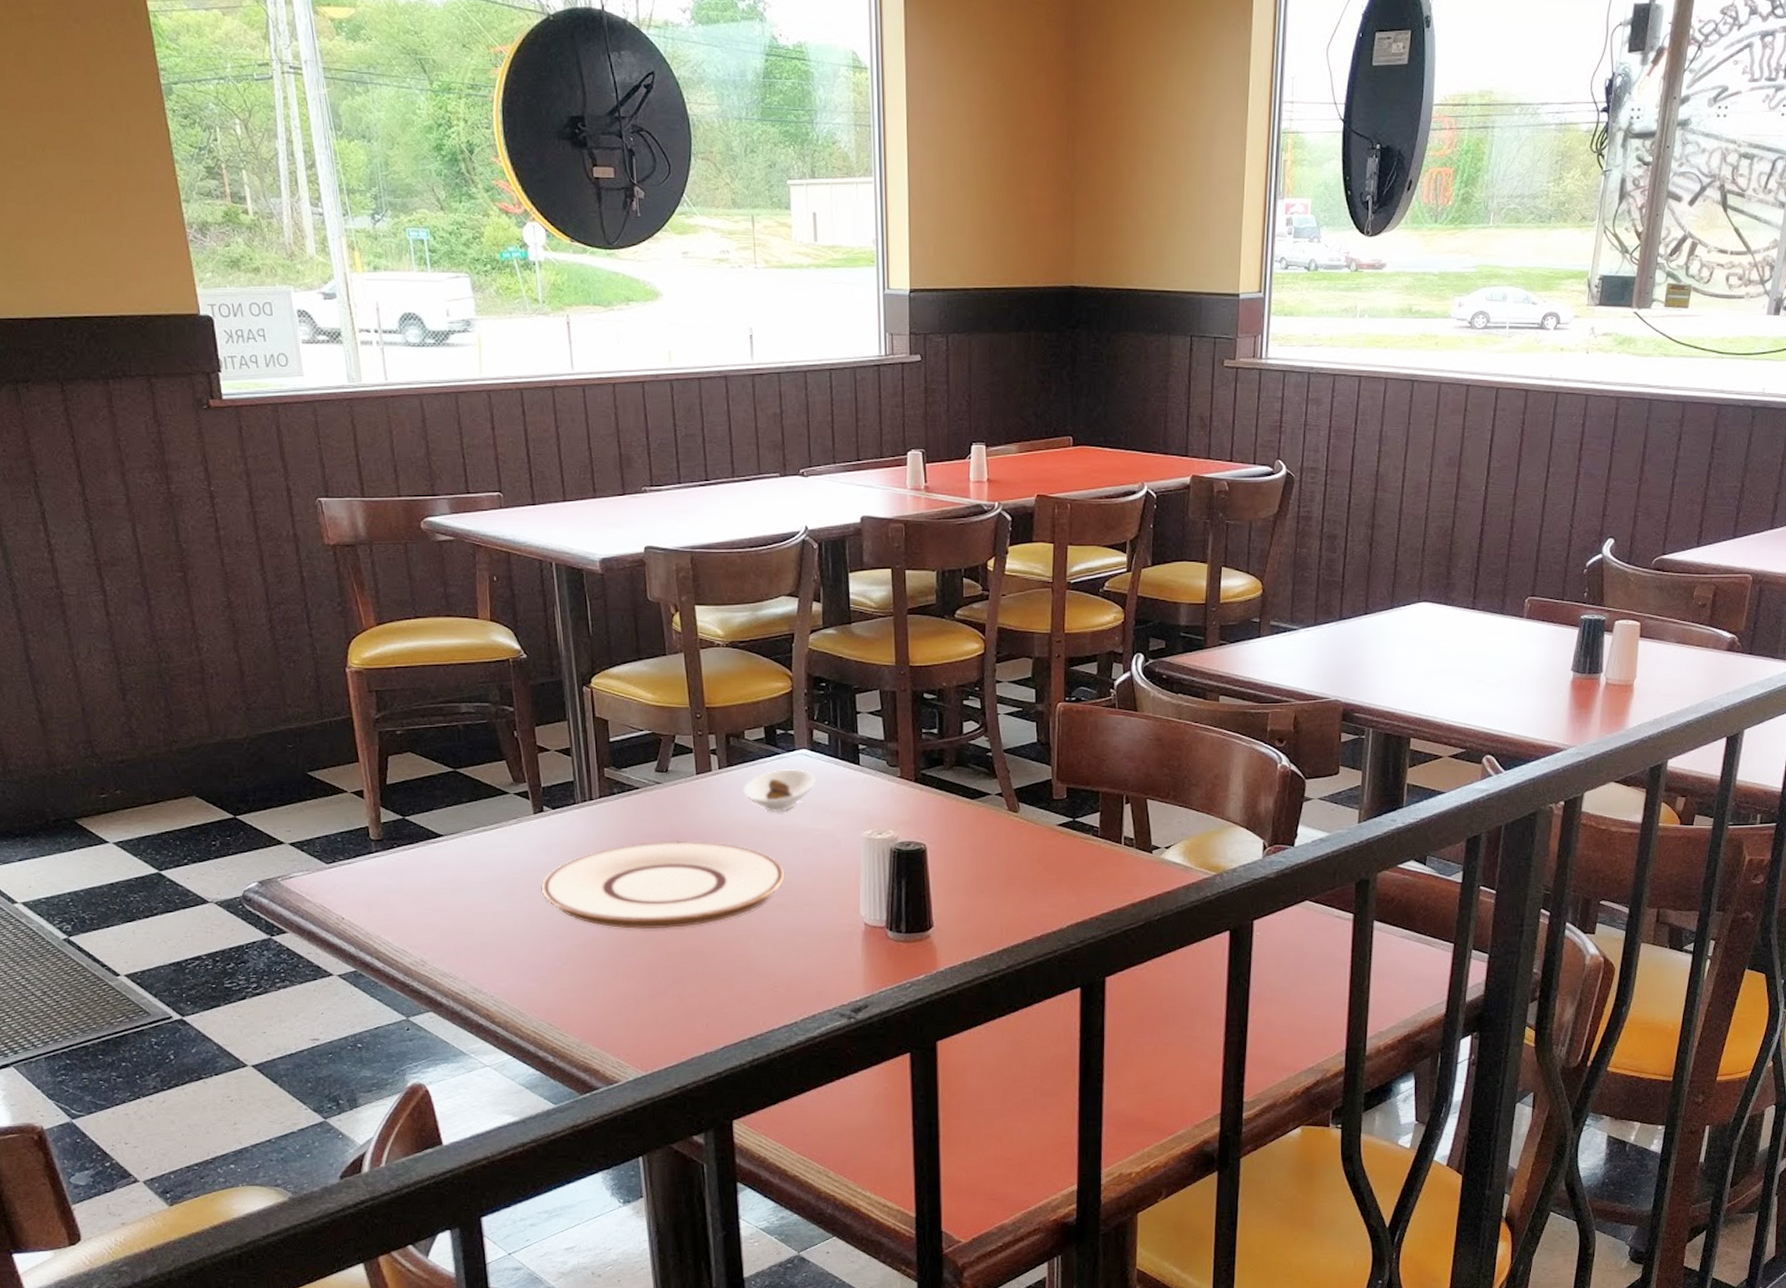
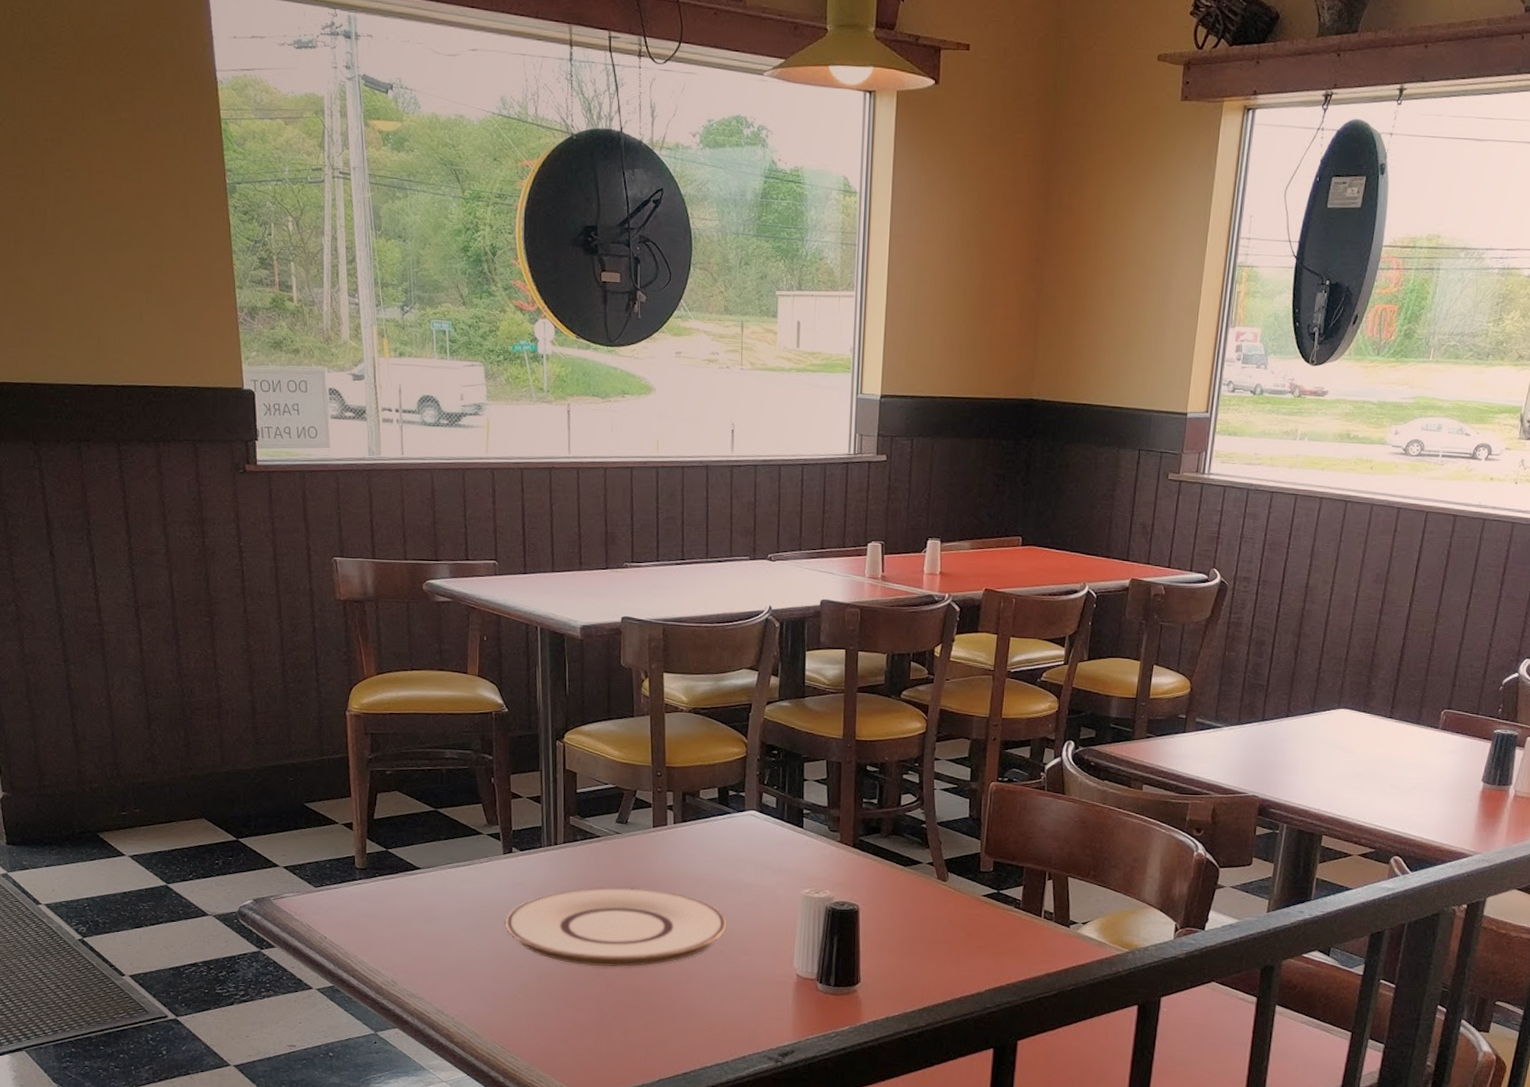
saucer: present [743,769,815,812] -> none [695,828,761,867]

